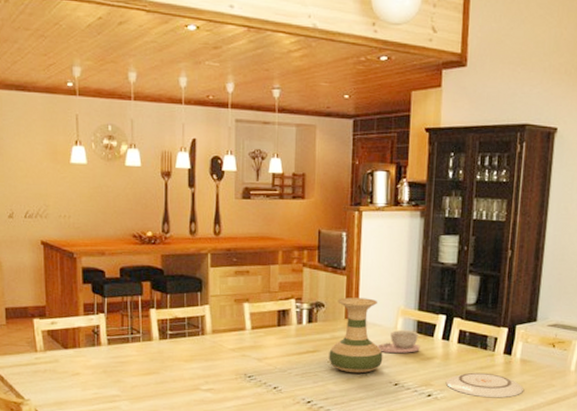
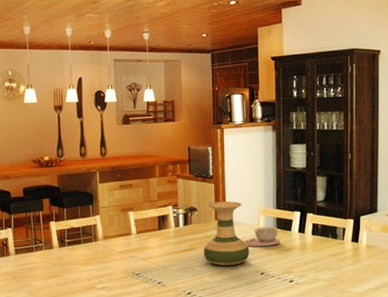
plate: present [446,372,523,398] -> none [305,258,371,280]

